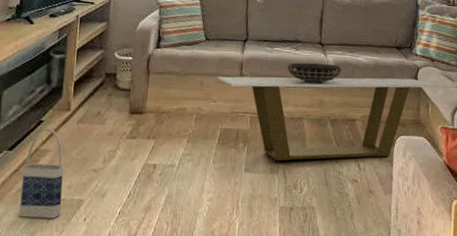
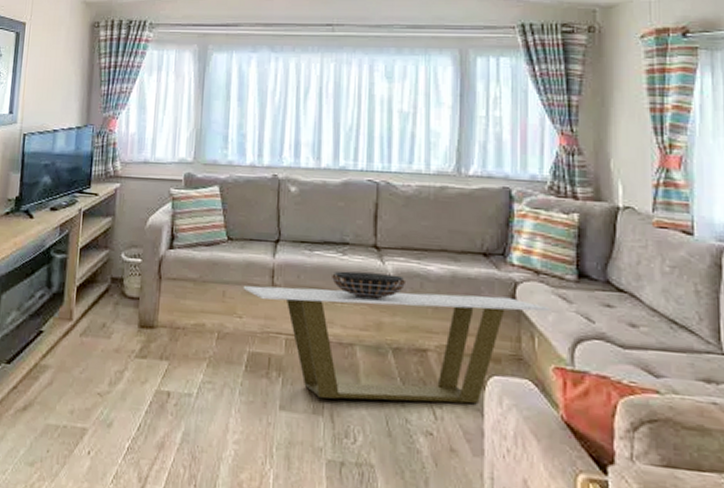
bag: present [19,128,64,219] -> none [17,340,66,448]

